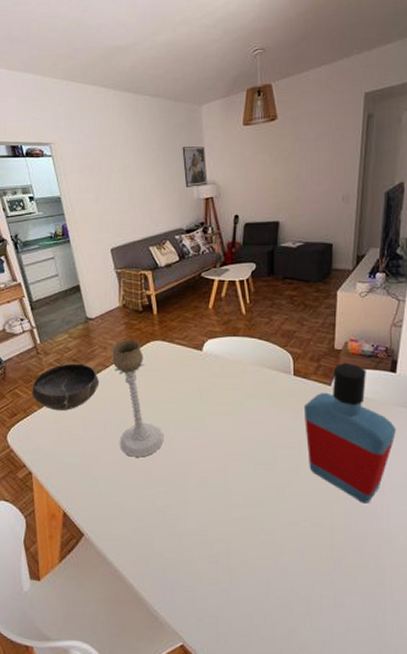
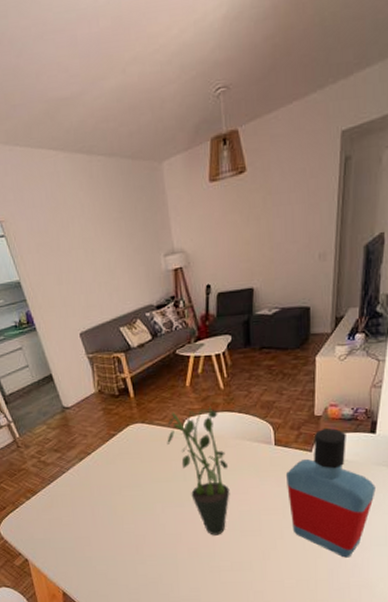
bowl: present [32,363,100,411] -> none [17,453,84,501]
candle holder: present [111,340,164,458] -> none [91,425,152,536]
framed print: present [182,146,207,188] -> none [145,210,175,260]
potted plant: none [186,330,246,465] -> present [167,406,230,536]

